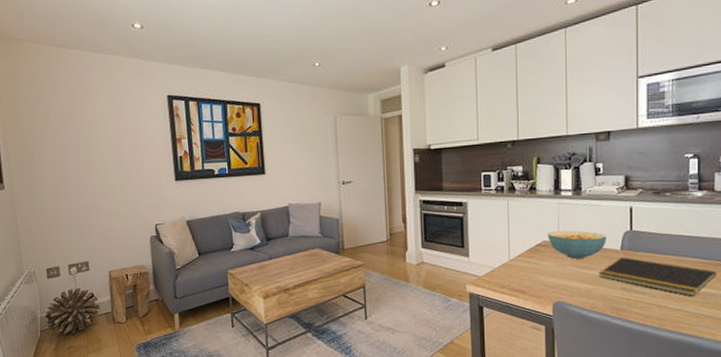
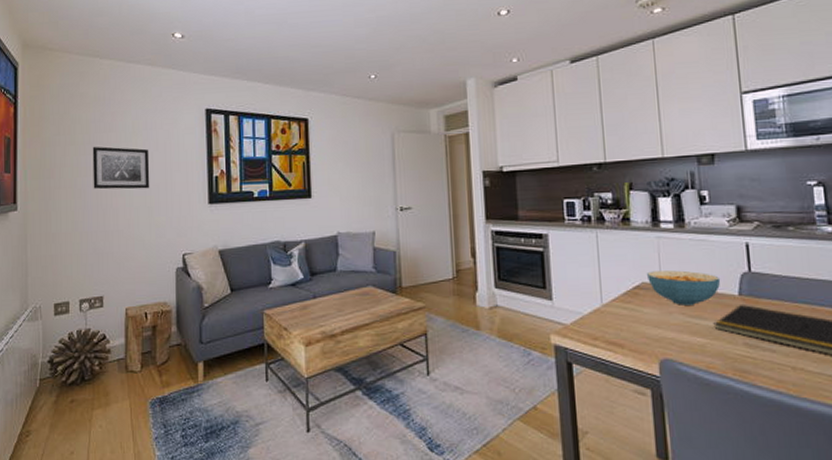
wall art: none [67,130,122,169] -> present [92,146,150,190]

